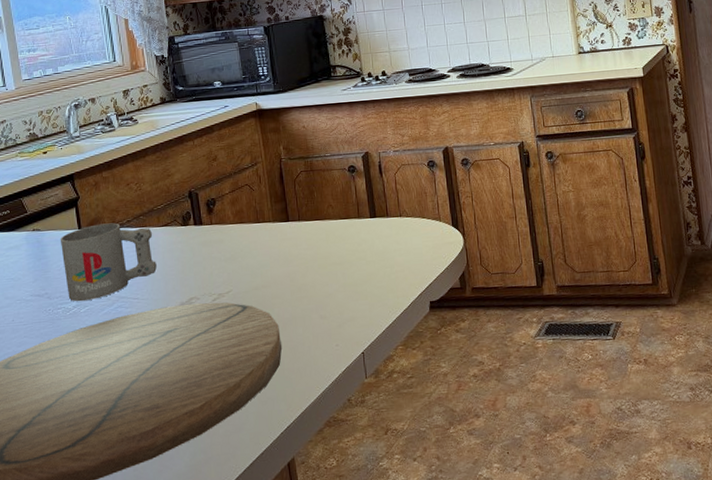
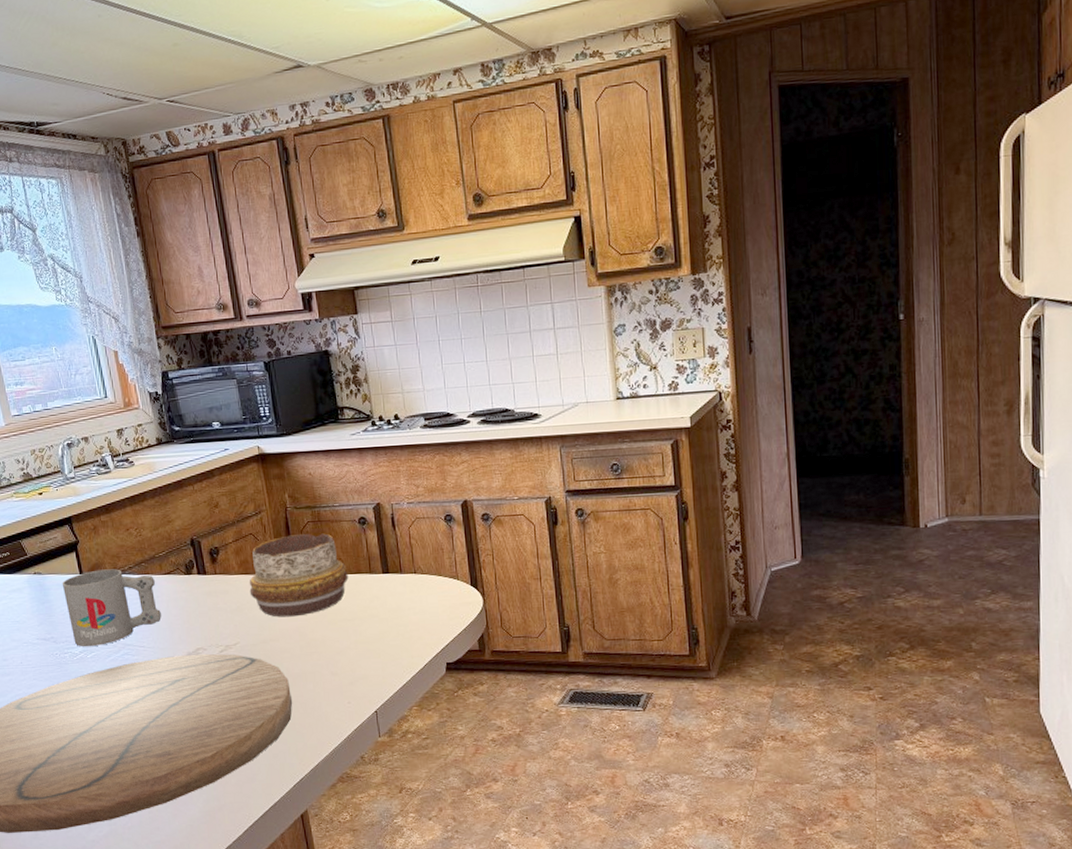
decorative bowl: none [243,182,338,264] -> present [249,533,348,617]

